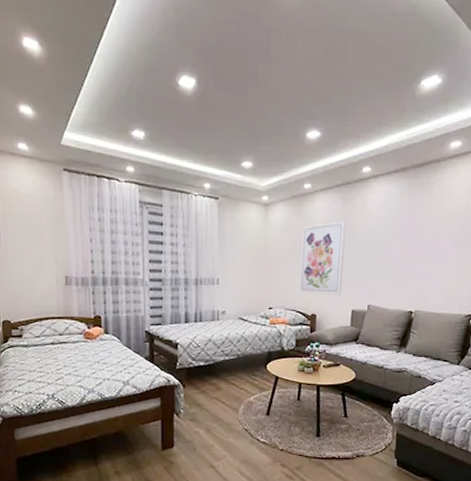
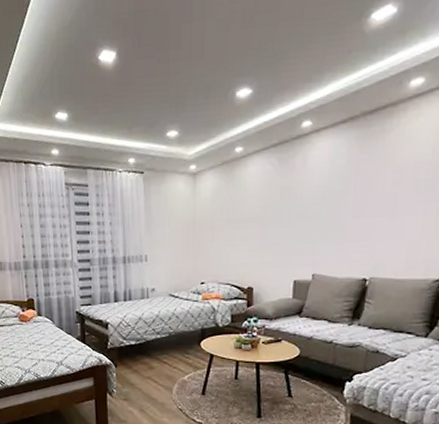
wall art: present [299,221,346,296] -> none [233,184,284,266]

